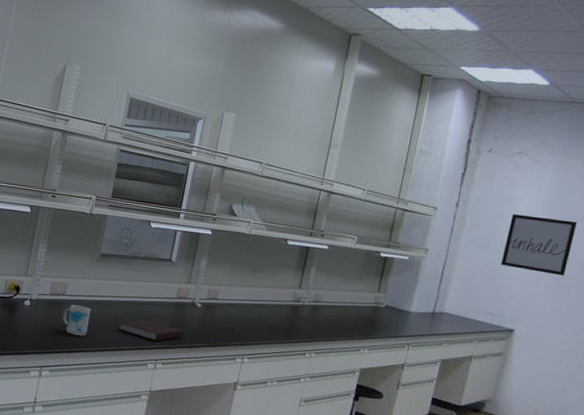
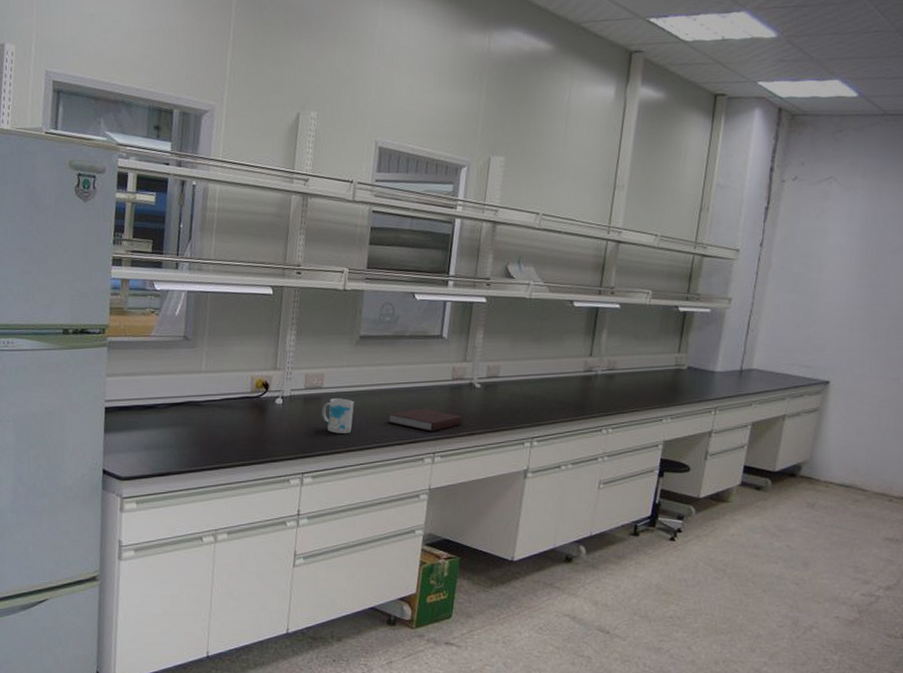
wall art: present [501,213,578,276] -> none [812,249,894,316]

